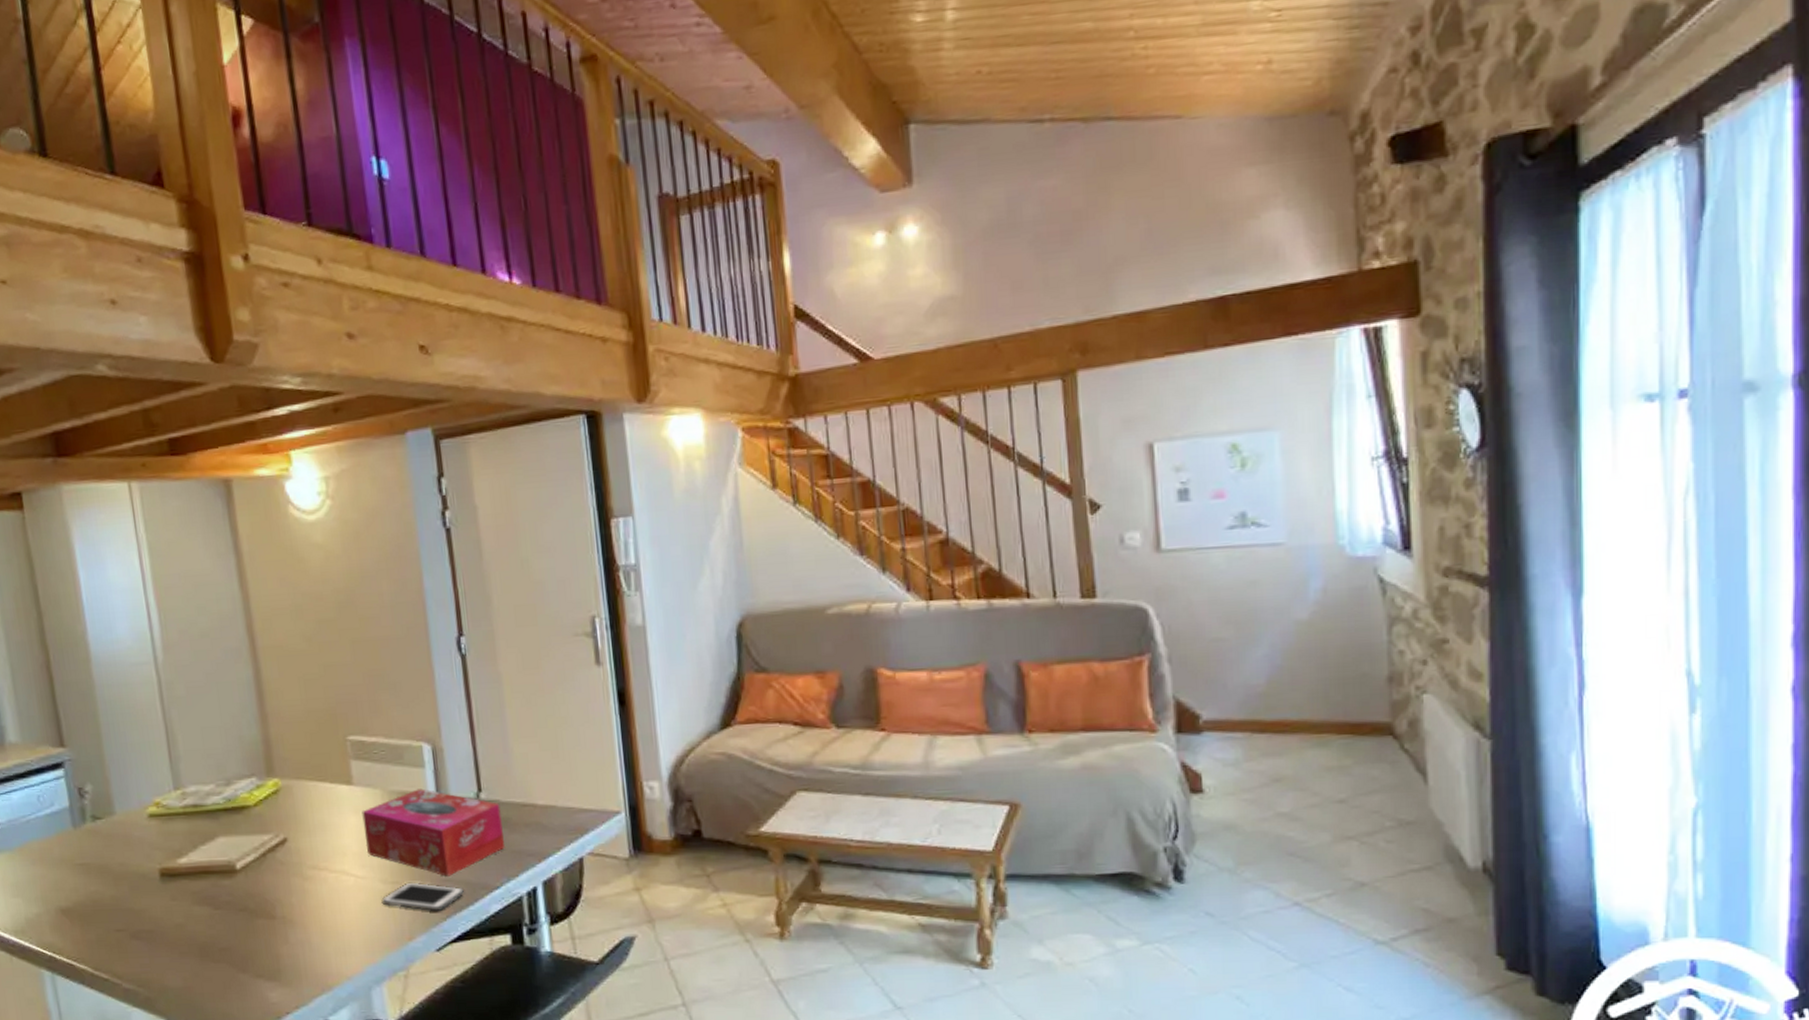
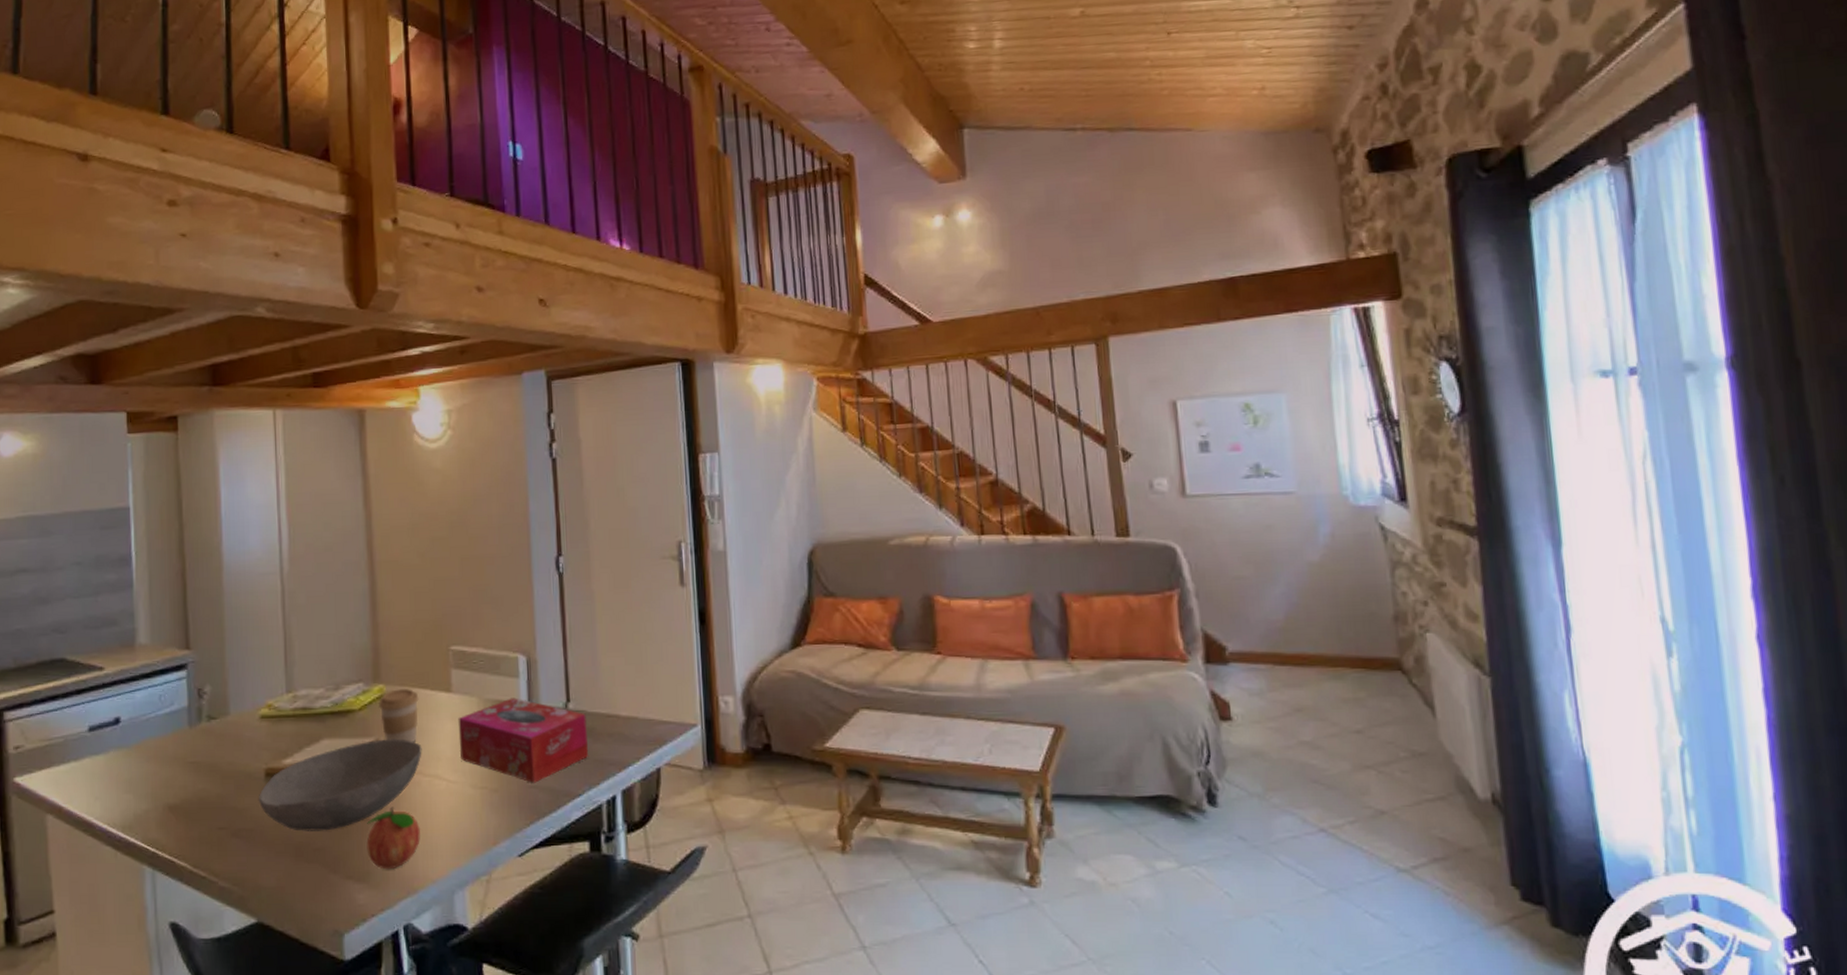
bowl: none [155,834,326,931] -> present [258,738,422,831]
fruit: none [273,904,331,968] -> present [366,807,420,870]
coffee cup: none [275,782,319,838] -> present [379,689,419,742]
cell phone: present [381,882,464,912] -> none [470,788,548,818]

